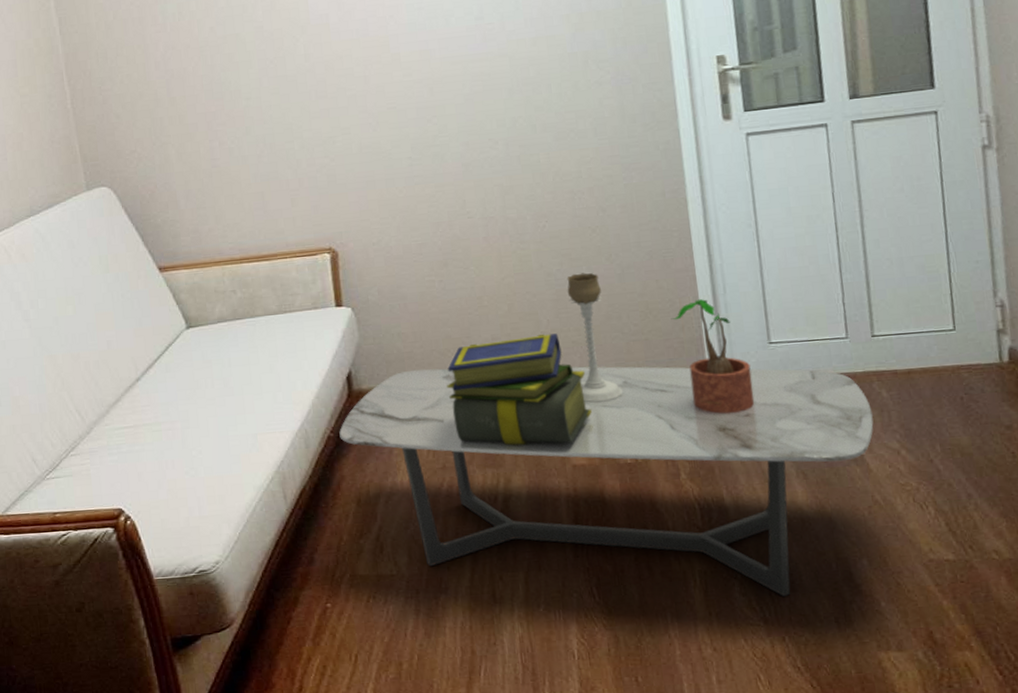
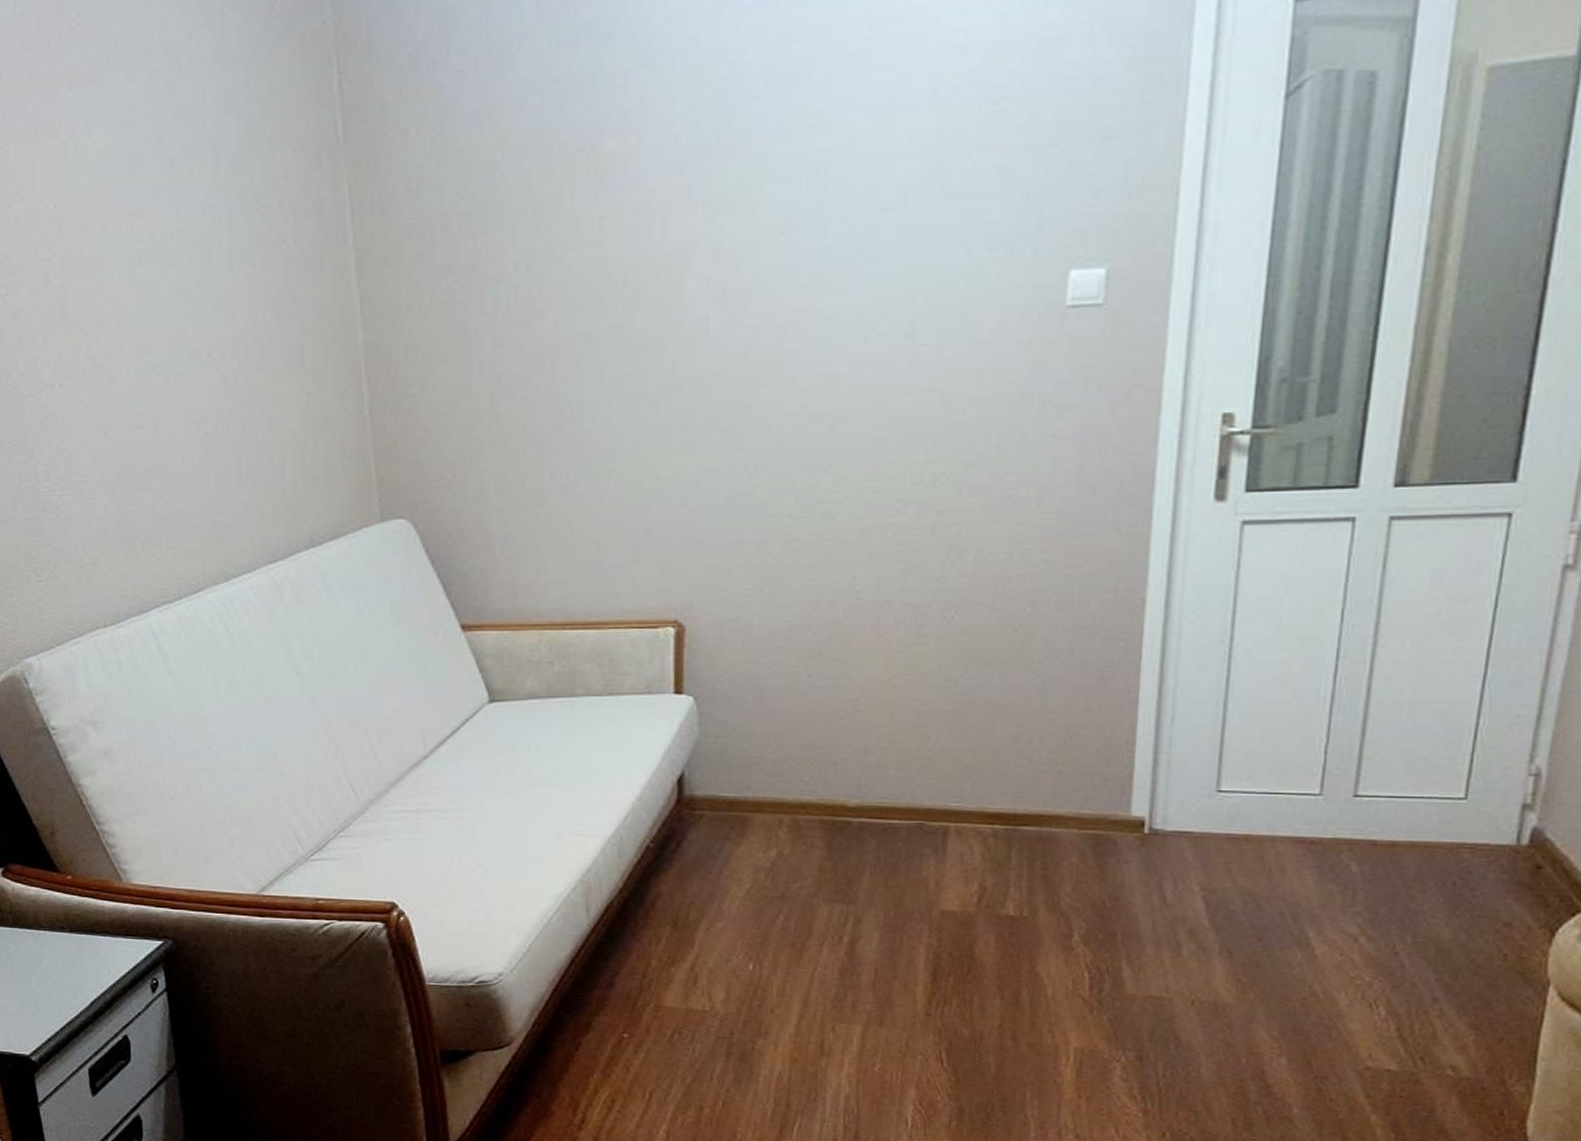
coffee table: present [339,366,874,597] -> none [661,778,1333,1089]
stack of books: present [447,333,592,446] -> none [800,751,975,884]
candle holder: present [567,273,623,403] -> none [966,681,1019,841]
potted plant: present [672,298,754,414] -> none [1097,727,1187,872]

